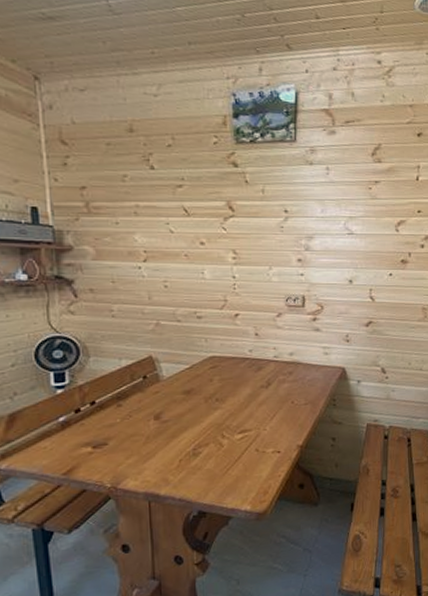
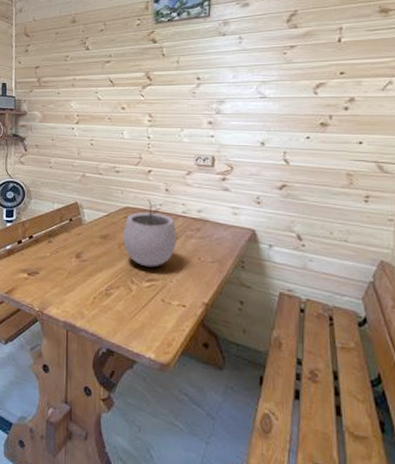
plant pot: none [209,346,269,418] -> present [122,199,176,267]

